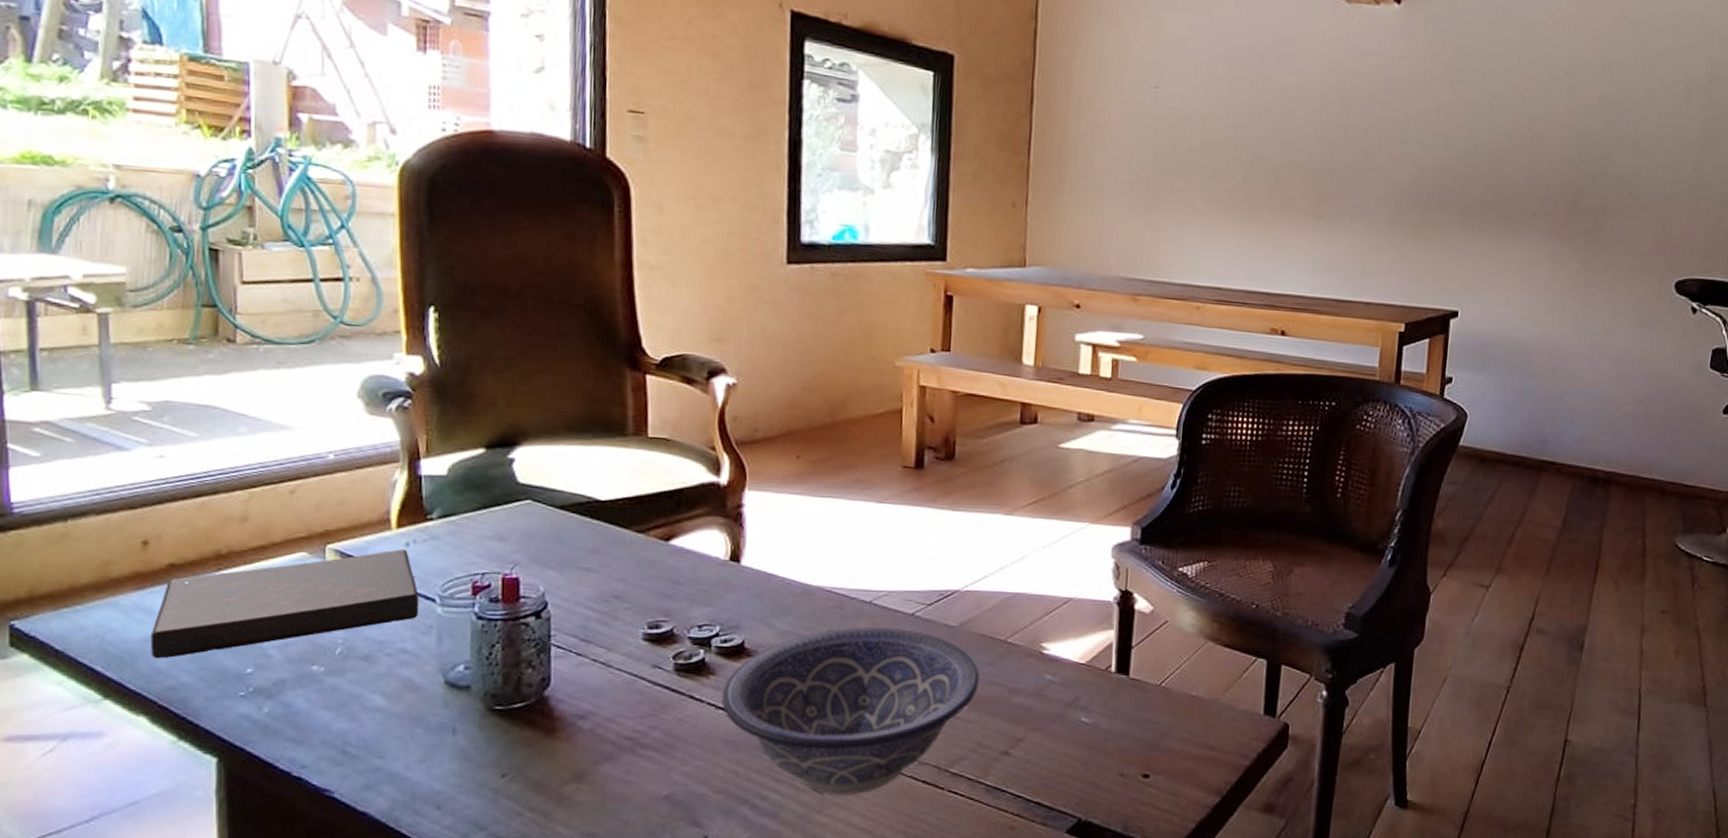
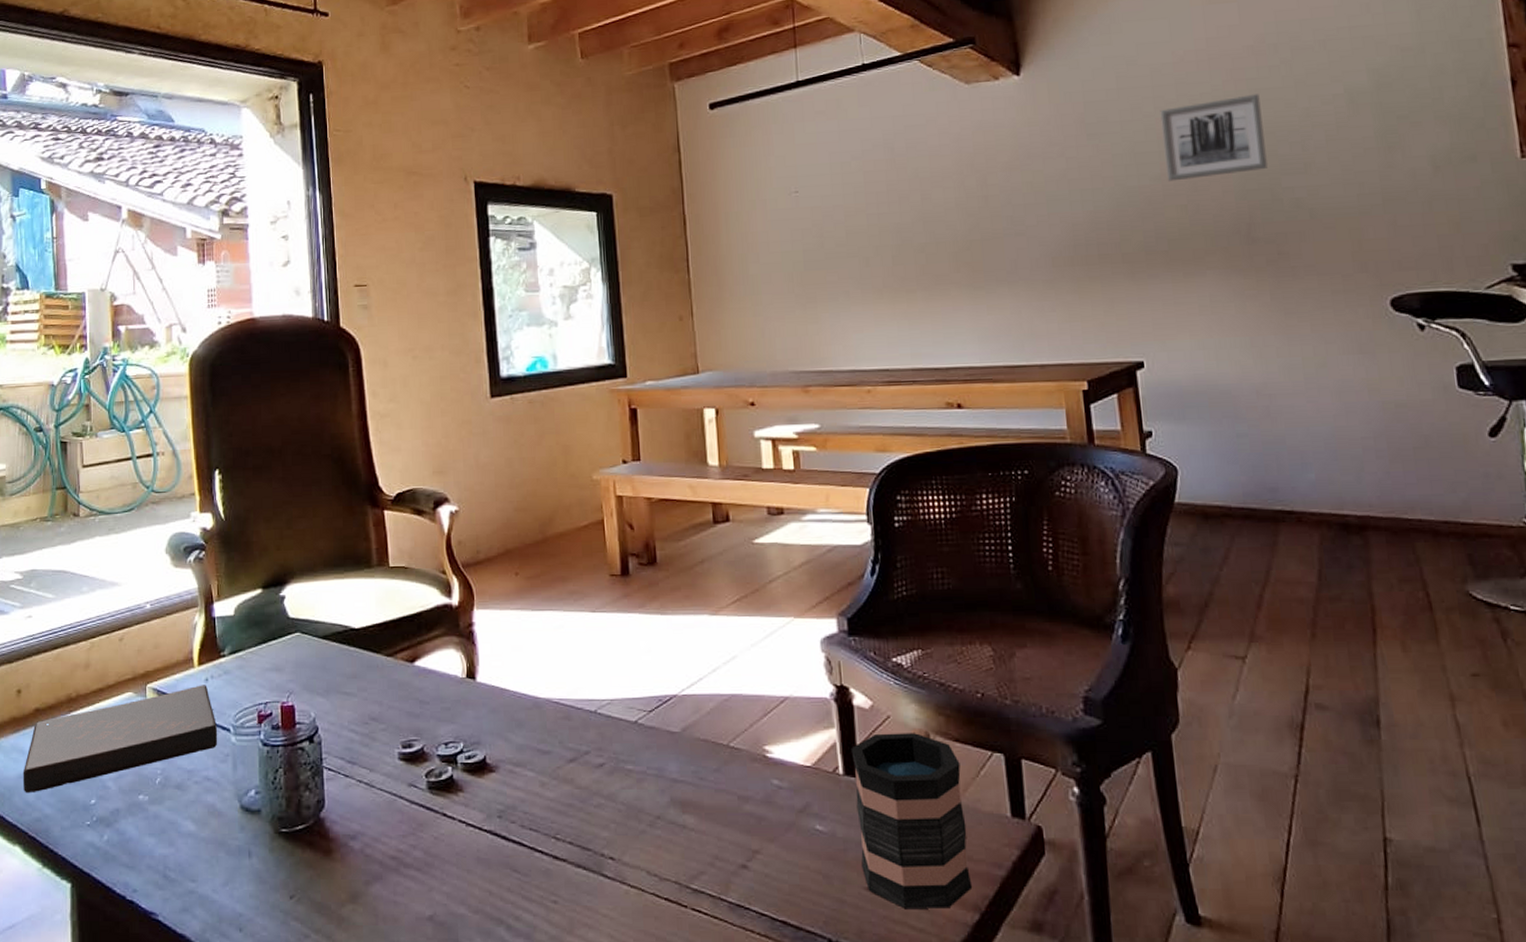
decorative bowl: present [721,627,980,795] -> none [470,738,708,914]
mug: none [1120,633,1226,793] -> present [851,729,973,910]
wall art: none [1514,66,1612,143] -> present [1160,94,1268,182]

